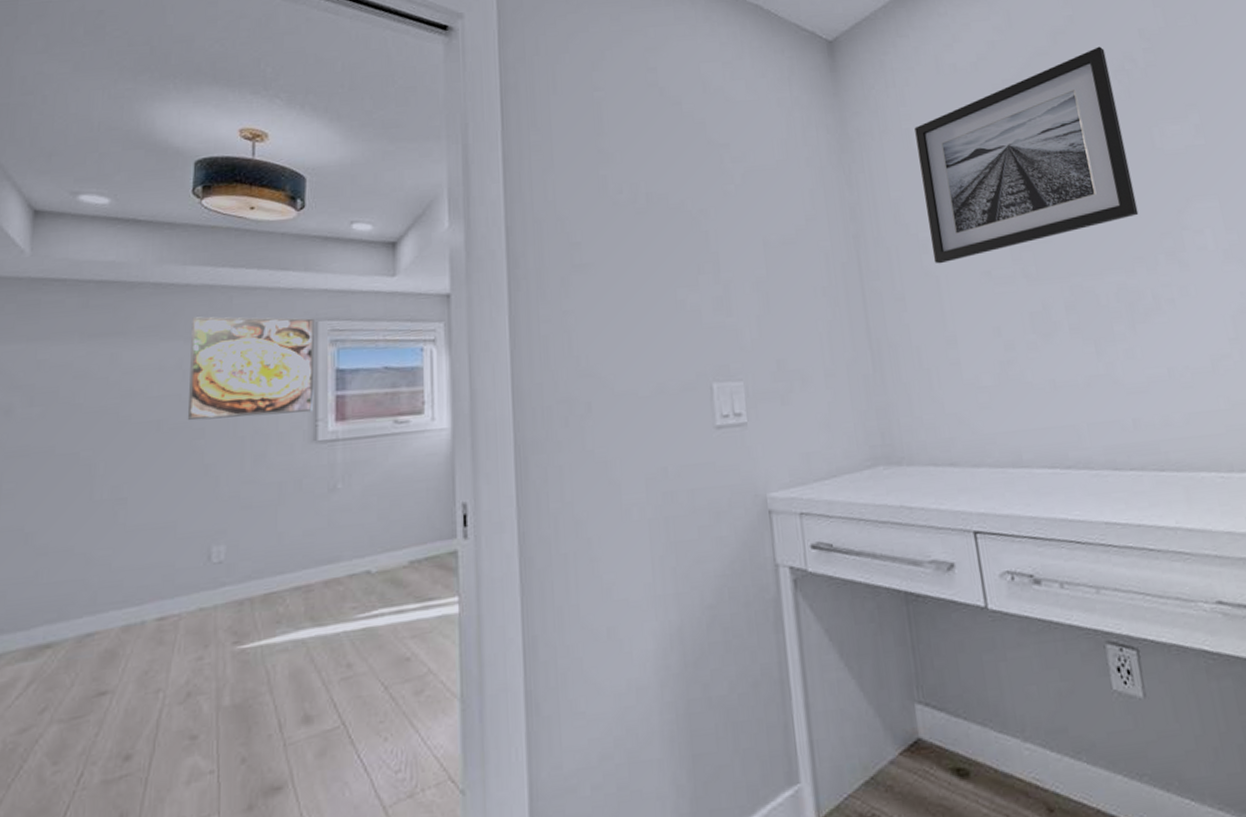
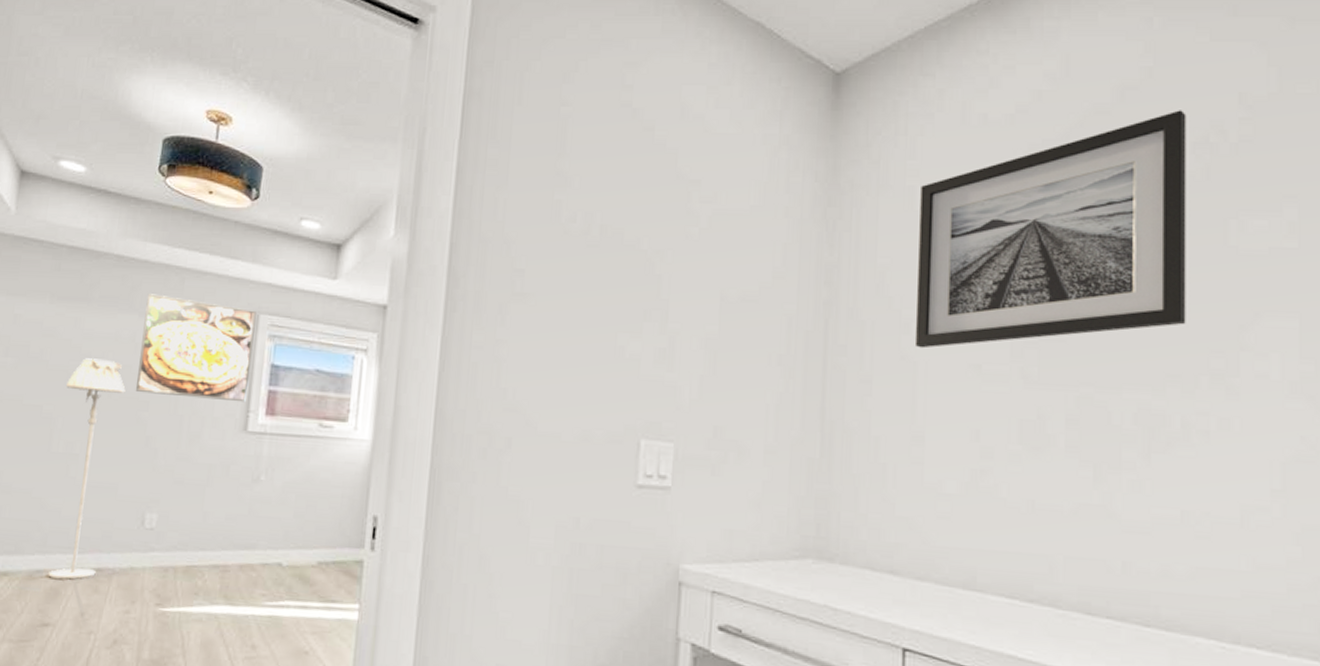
floor lamp: none [101,392,176,639] -> present [48,358,126,580]

